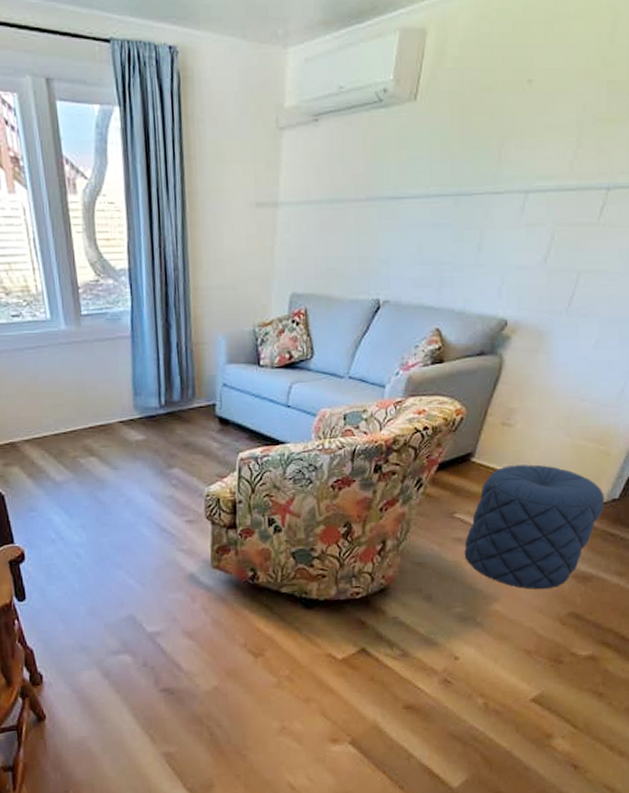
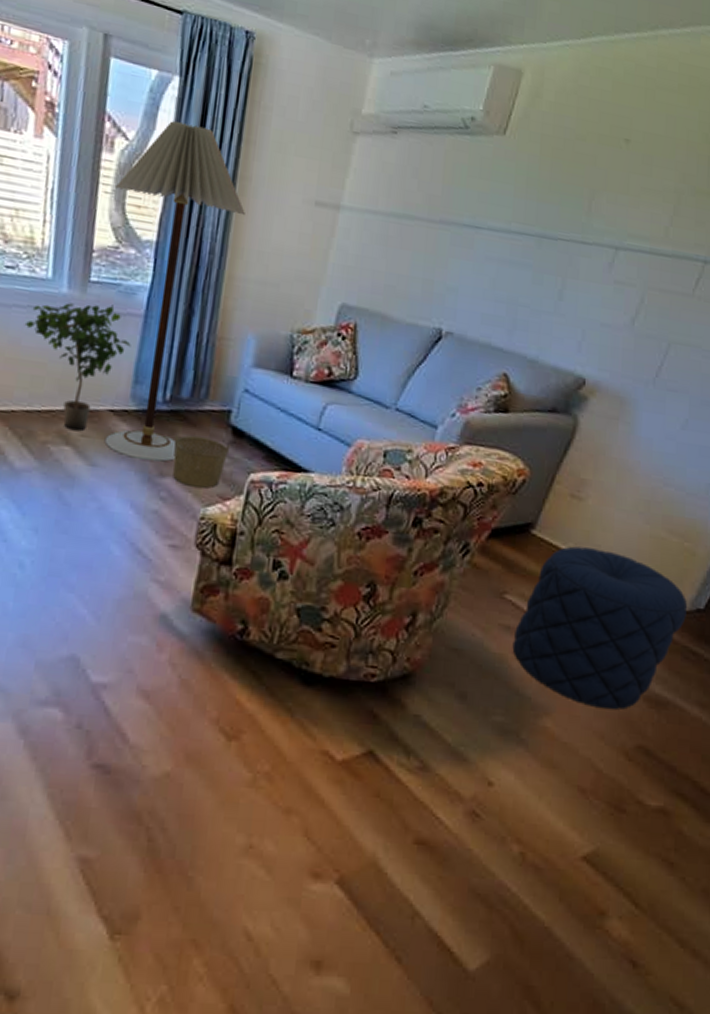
potted plant: none [37,333,126,444] -> present [24,303,131,432]
floor lamp: none [85,152,198,457] -> present [104,121,245,462]
basket: none [174,430,220,472] -> present [172,435,231,489]

